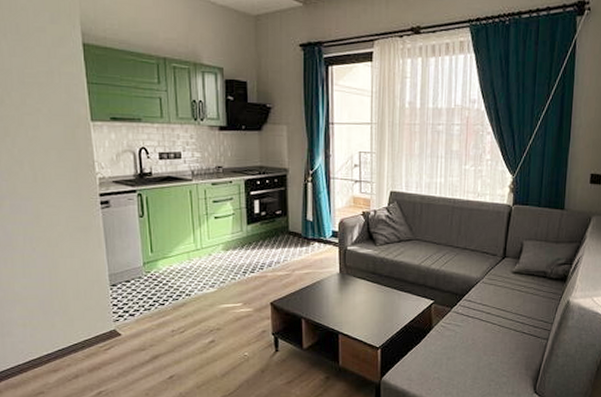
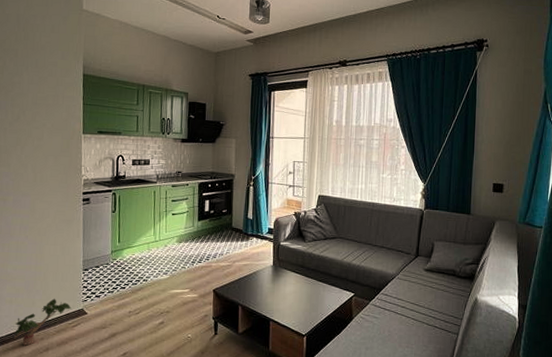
potted plant: none [33,319,101,374] -> present [14,298,71,346]

